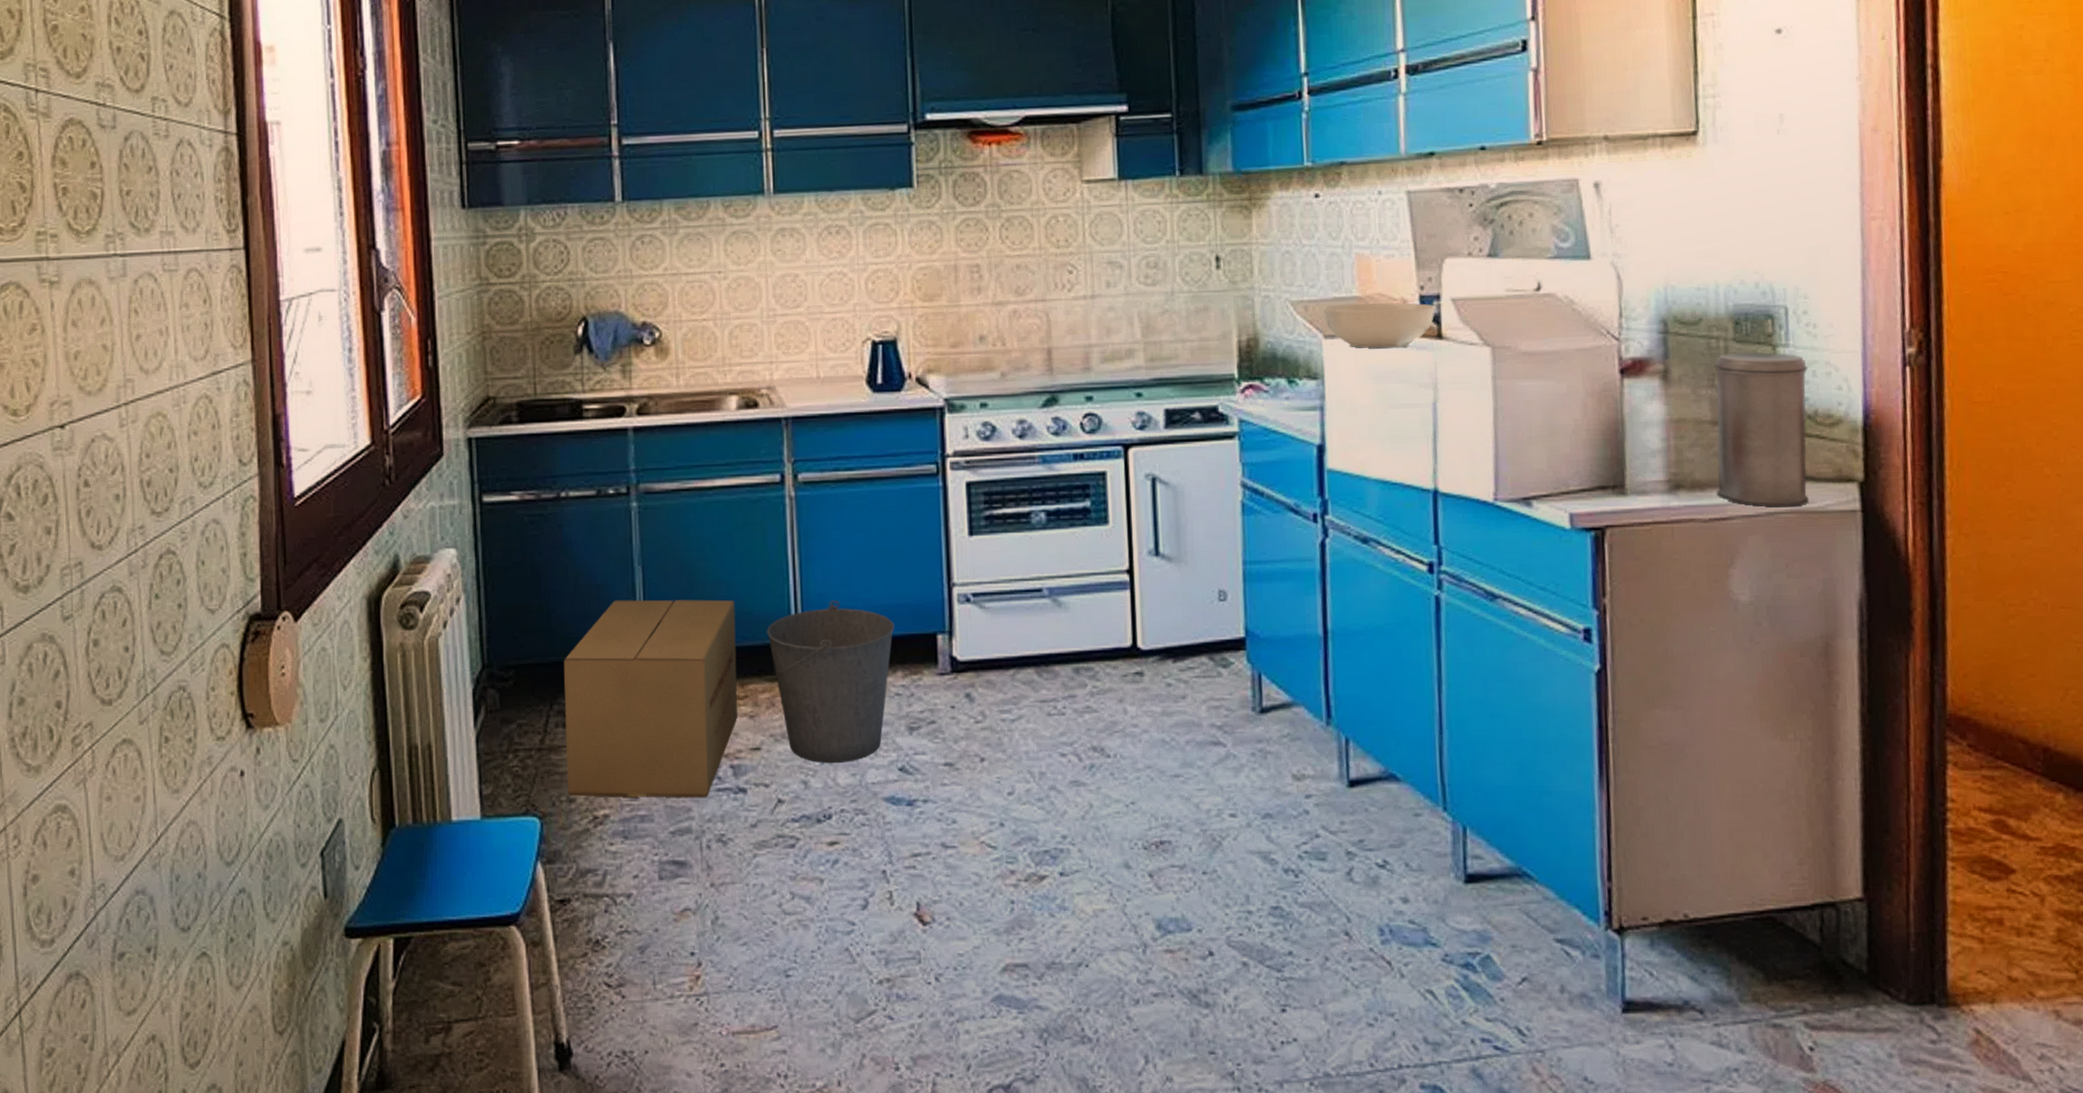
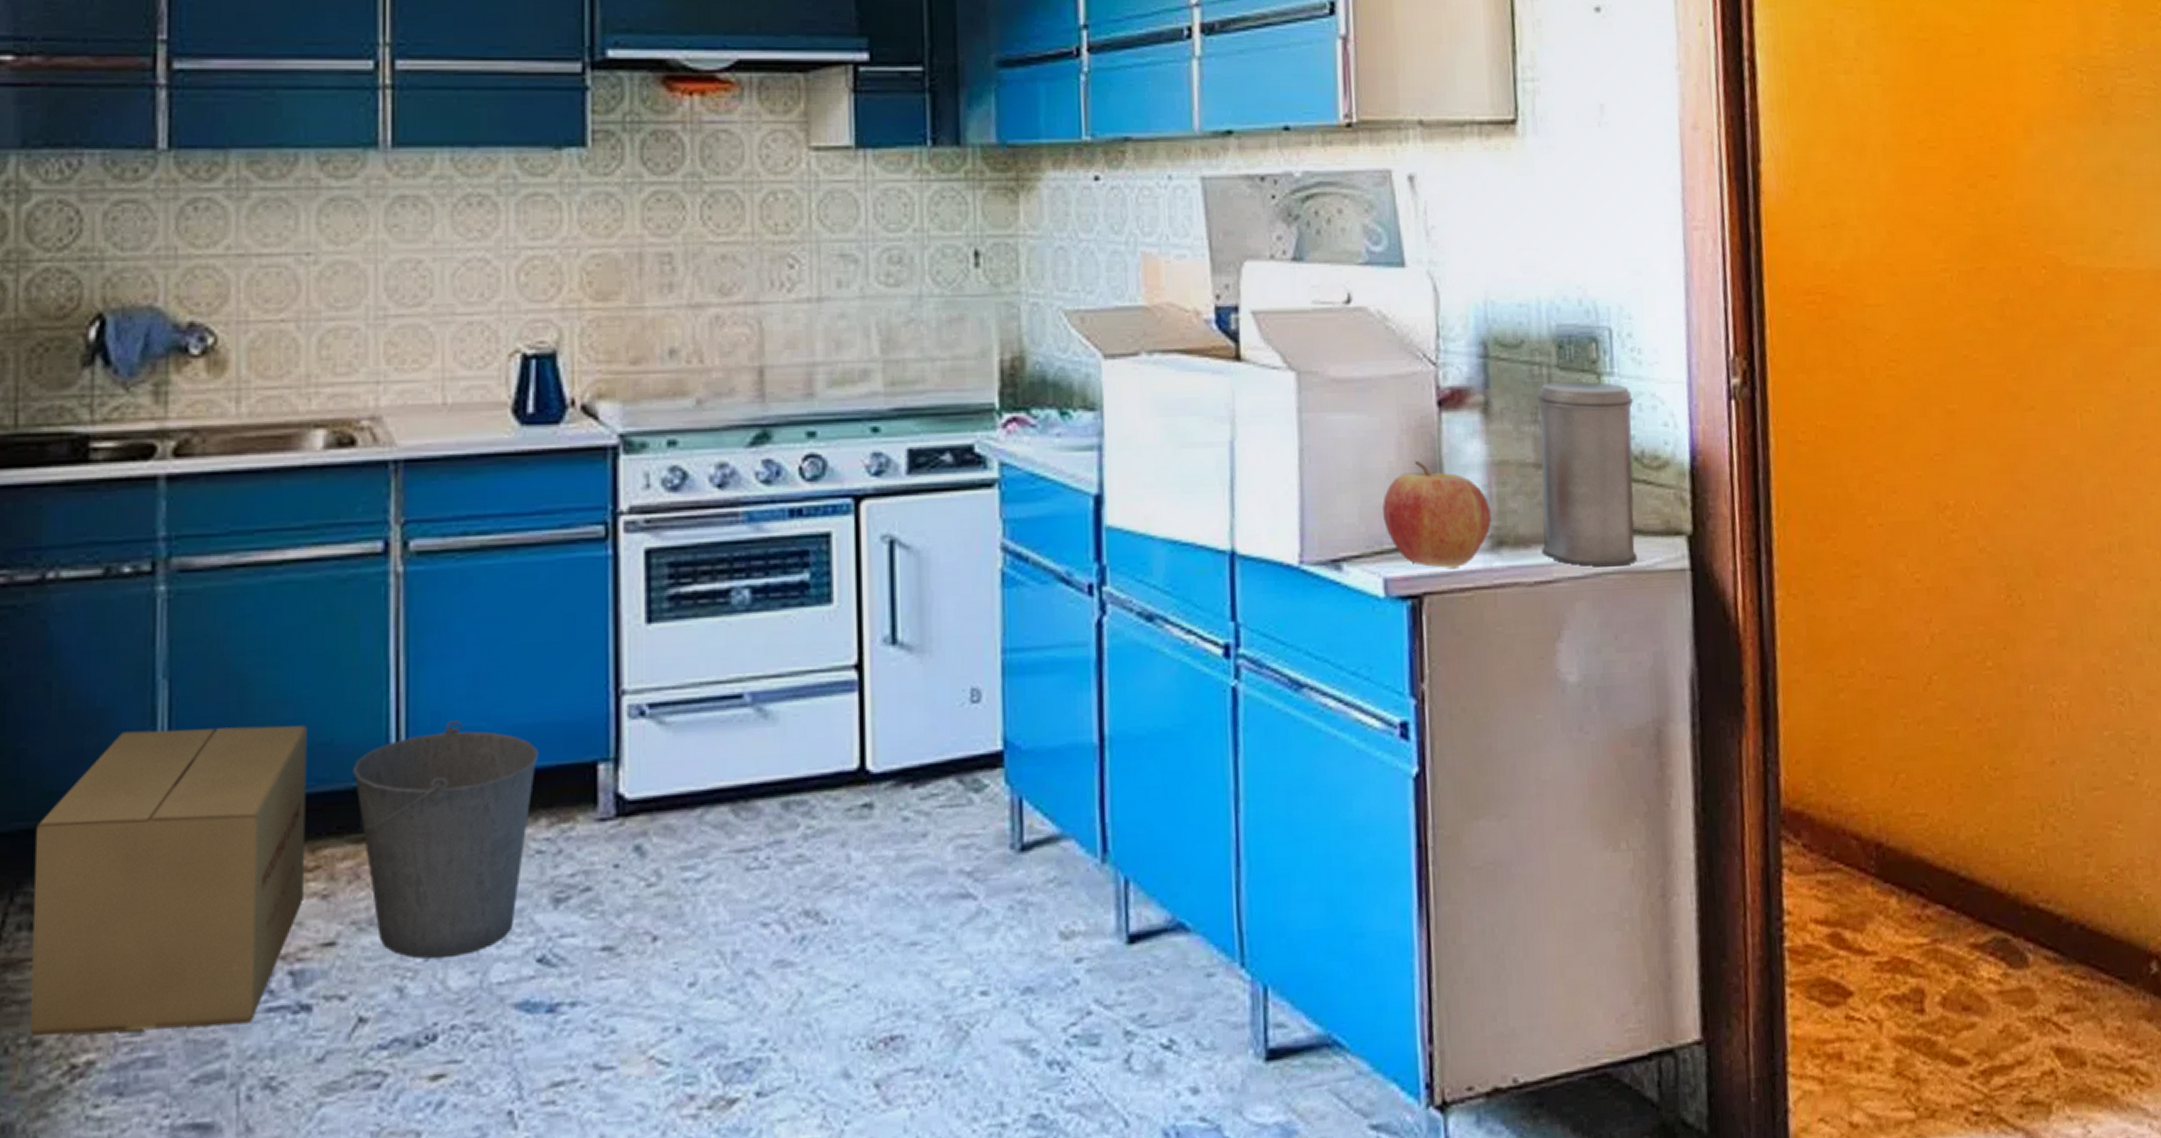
bowl: present [1322,303,1437,349] -> none [1102,315,1234,372]
fruit: none [1569,418,1669,506] -> present [1383,460,1491,568]

